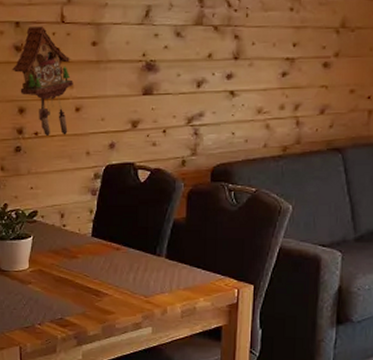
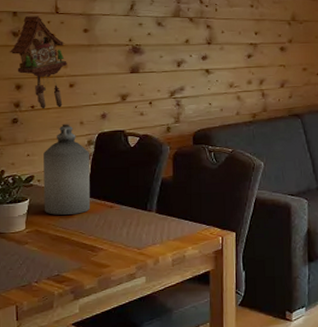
bottle: none [47,153,96,255] -> present [44,123,90,215]

